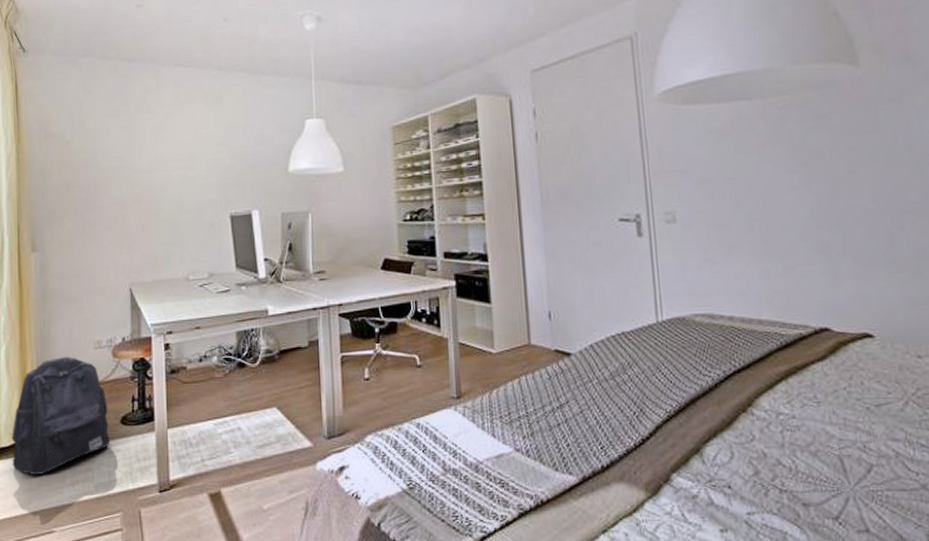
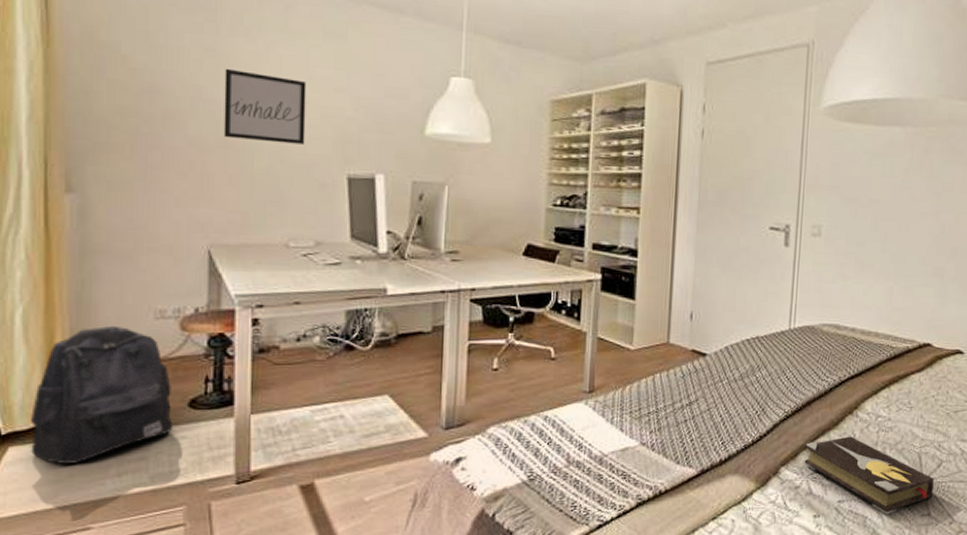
wall art: none [135,139,196,195] -> present [223,68,307,145]
hardback book: none [696,437,868,530] -> present [804,436,934,514]

